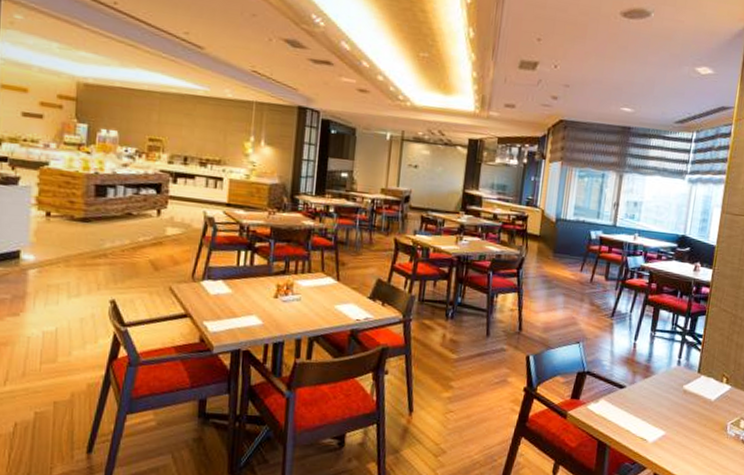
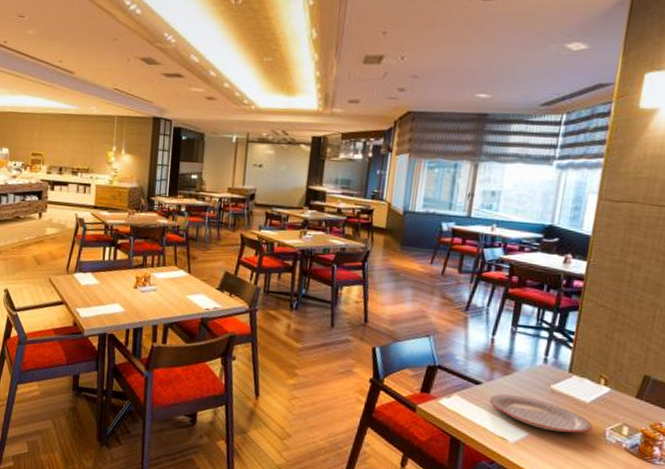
plate: none [631,396,717,430] -> present [489,394,592,434]

